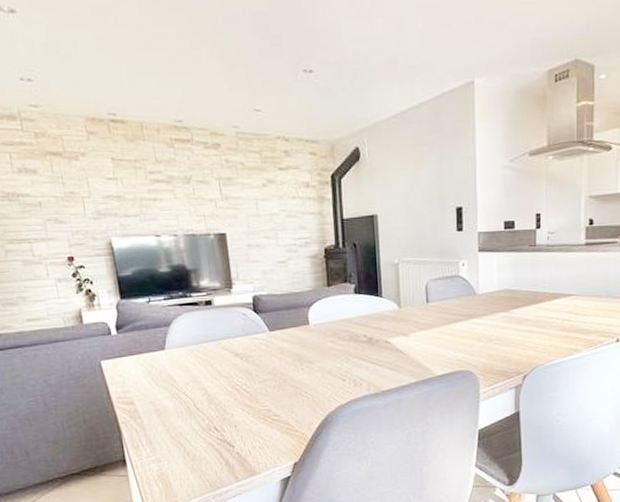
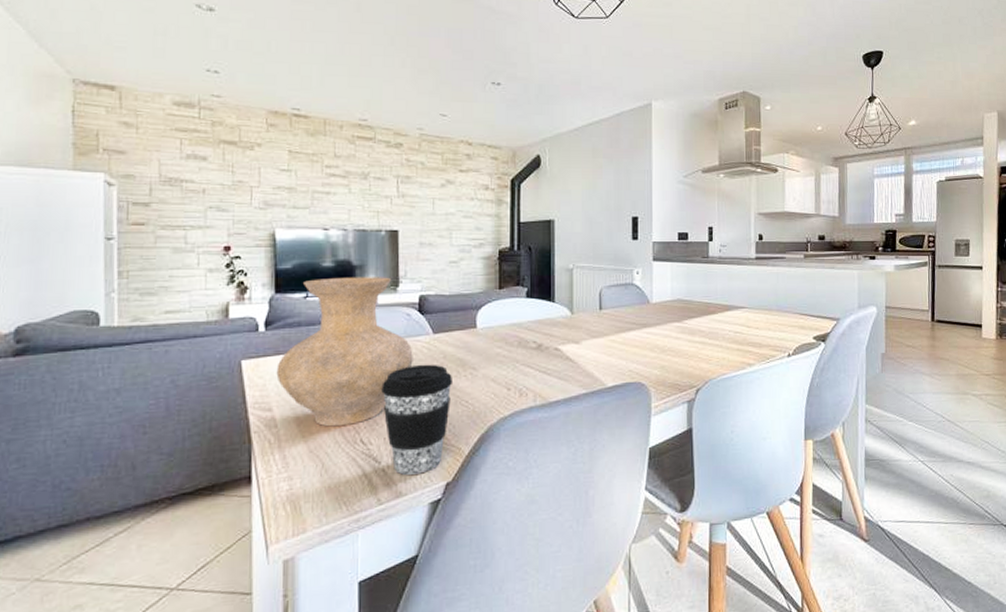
vase: none [132,279,254,417] -> present [276,277,413,427]
coffee cup: none [227,359,292,457] -> present [381,364,454,475]

